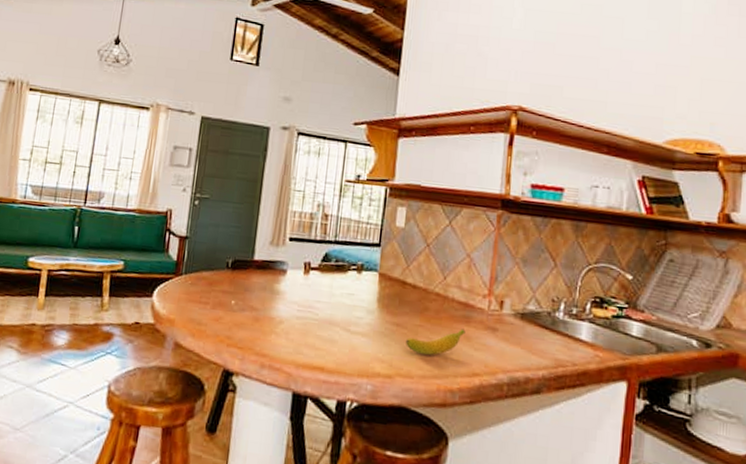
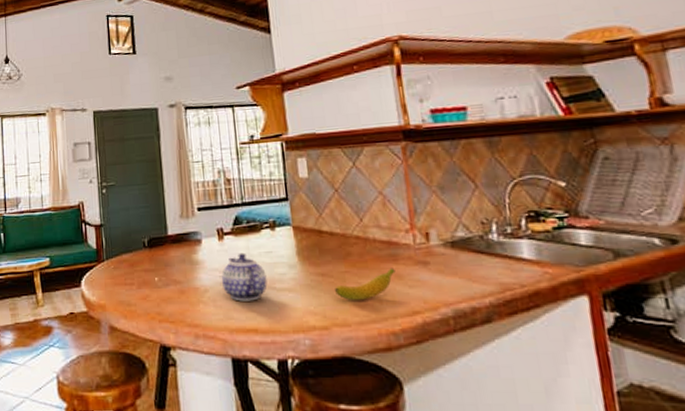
teapot: none [298,290,344,340] -> present [221,252,267,301]

